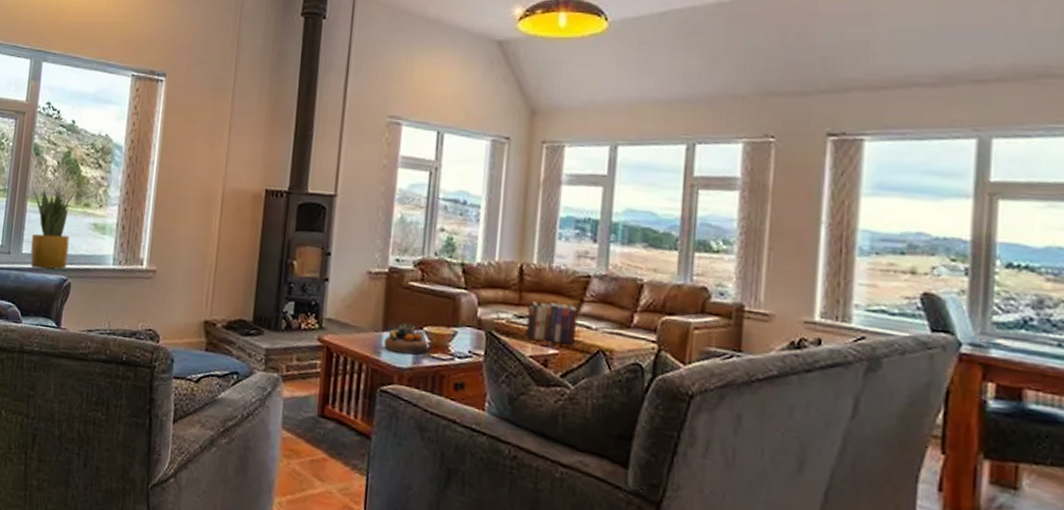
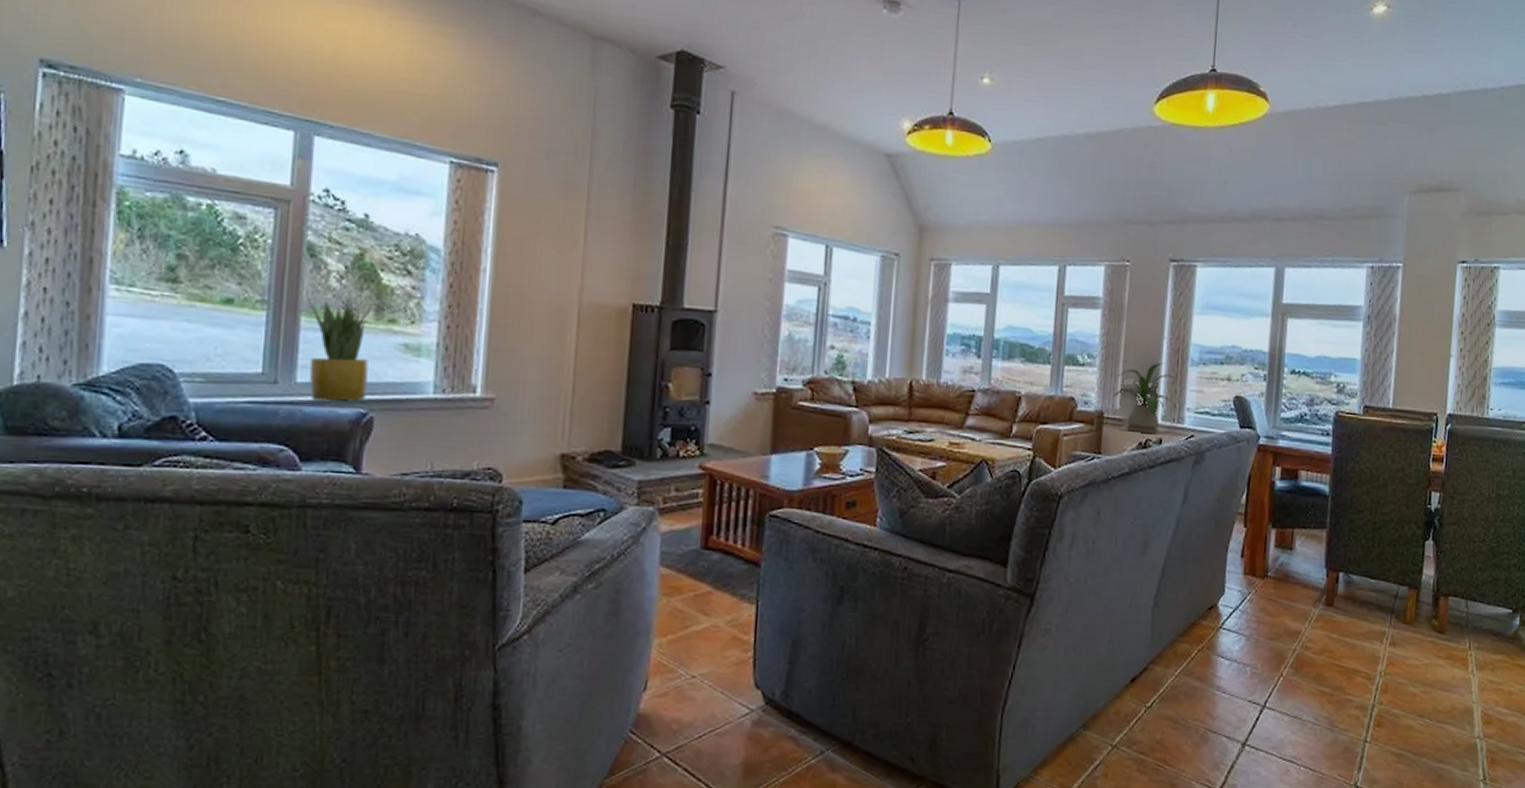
decorative bowl: present [384,323,428,355] -> none [773,444,819,477]
books: present [525,301,578,345] -> none [915,416,964,457]
house plant: none [756,251,842,334] -> present [1113,363,1178,435]

